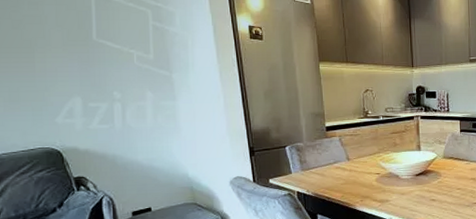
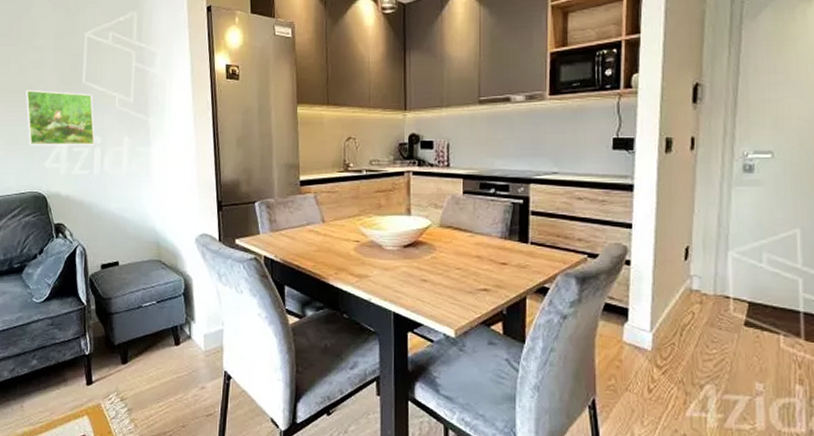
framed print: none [23,45,114,102] -> present [25,89,95,145]

